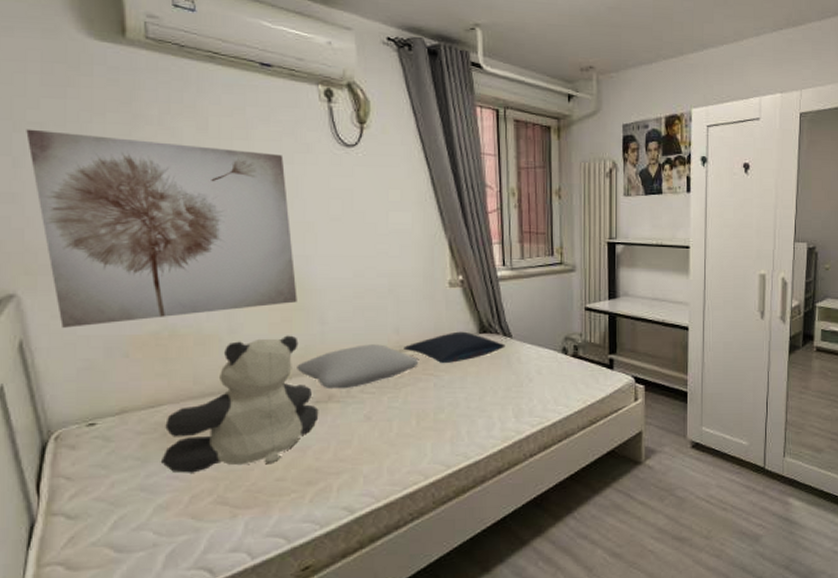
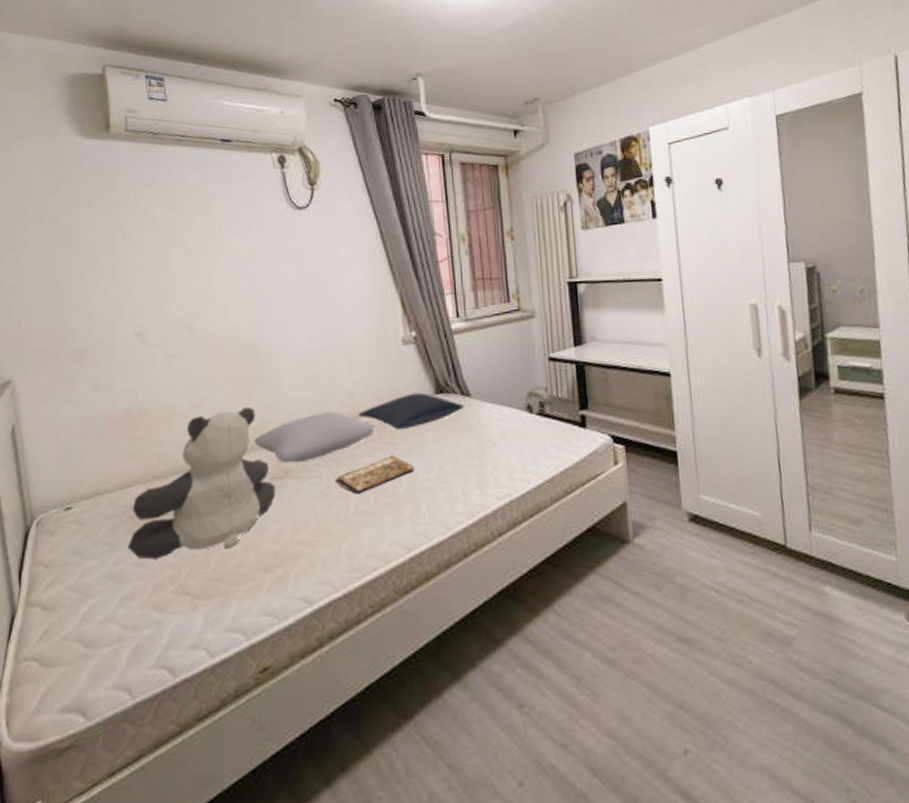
wall art: present [26,129,297,328] -> none [27,223,255,411]
book: none [378,386,456,419] -> present [335,456,415,494]

